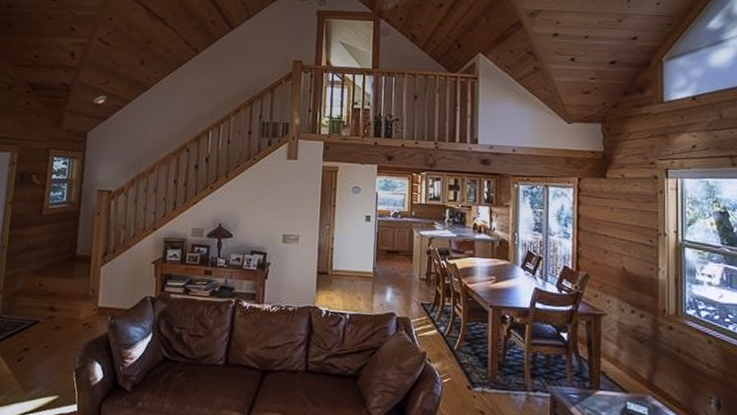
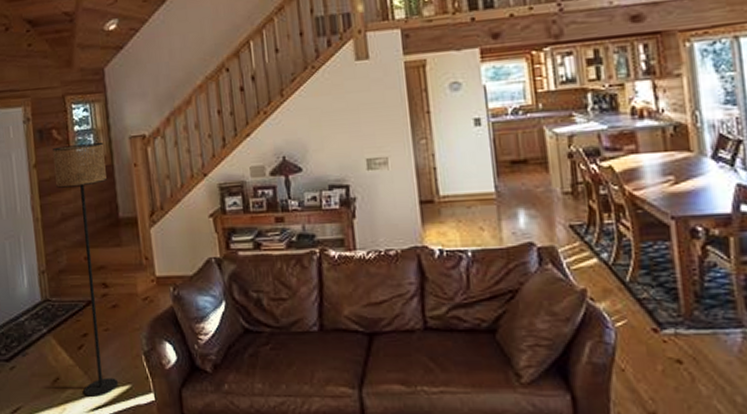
floor lamp: none [15,189,74,404] -> present [53,141,118,397]

